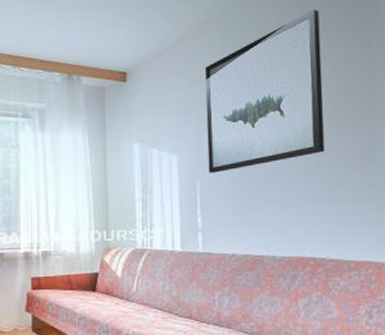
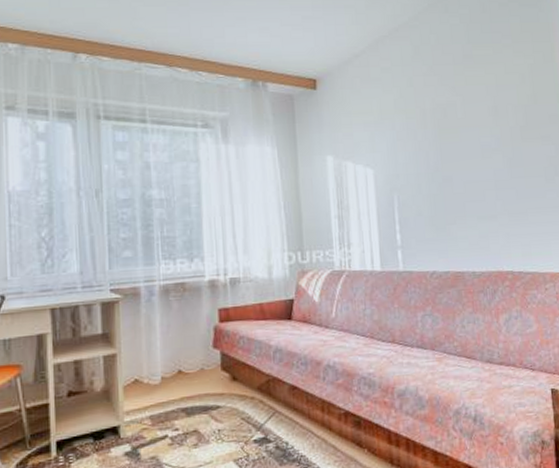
wall art: present [204,9,325,173] -> none [397,19,517,187]

